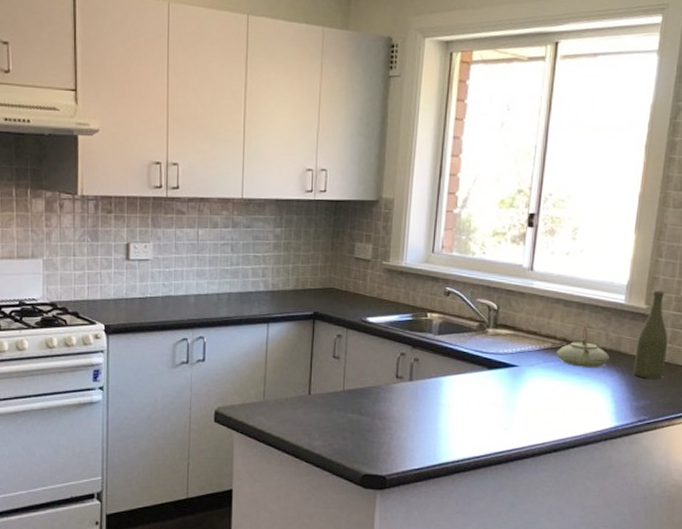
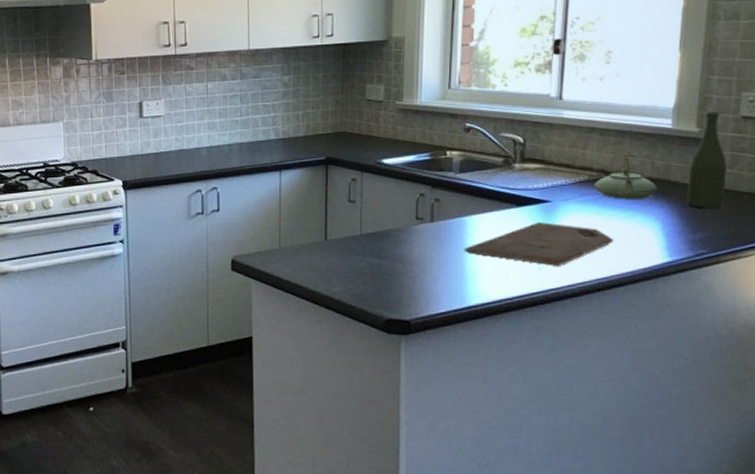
cutting board: none [438,385,571,428] -> present [463,222,614,267]

